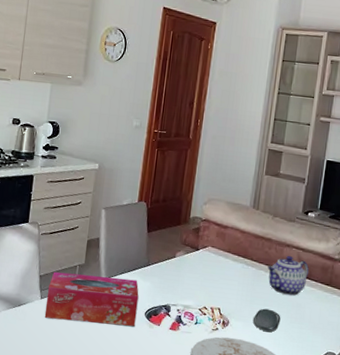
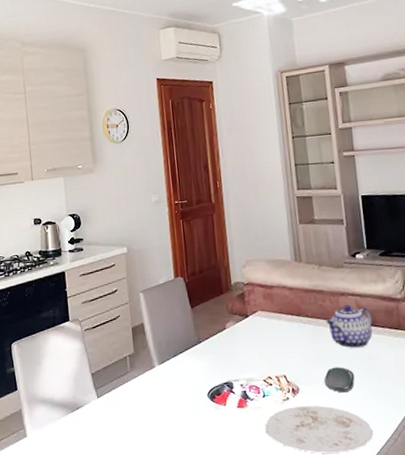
tissue box: present [44,271,139,326] -> none [102,360,200,417]

